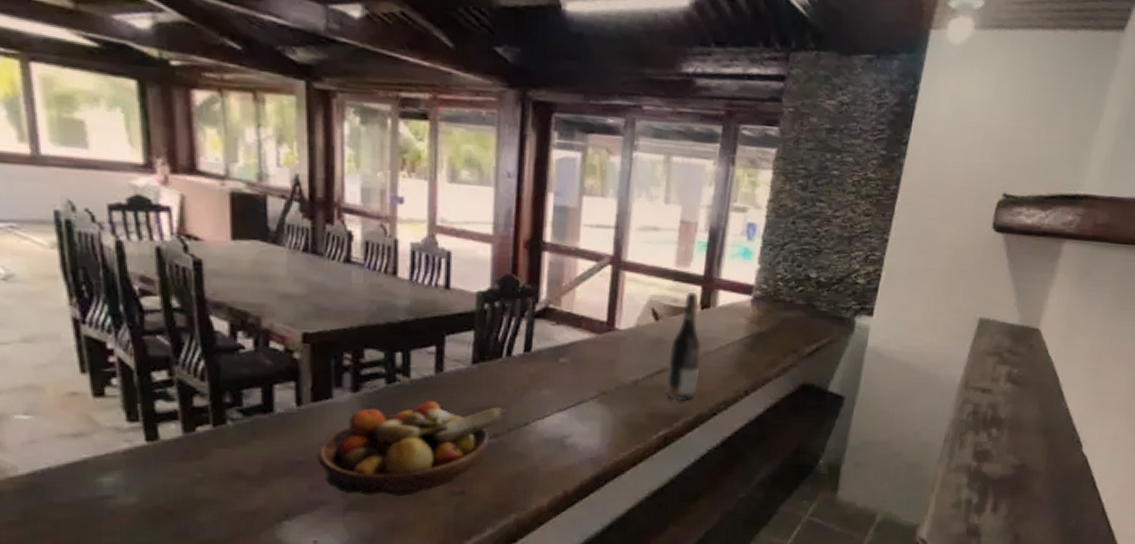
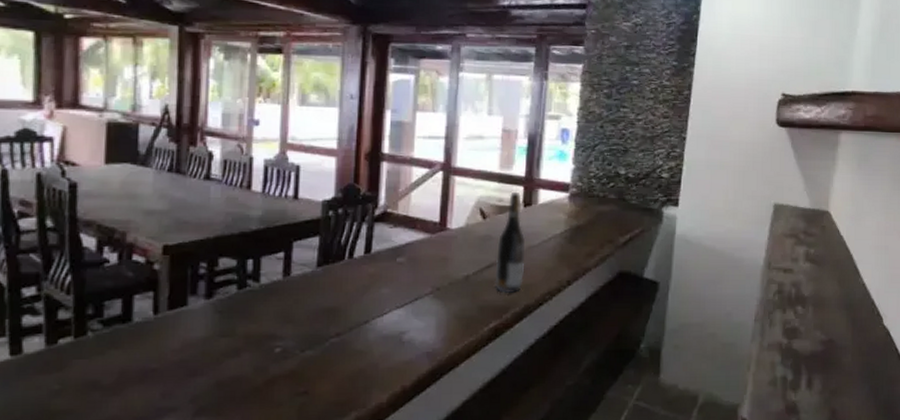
fruit bowl: present [317,400,504,496] -> none [170,303,346,400]

